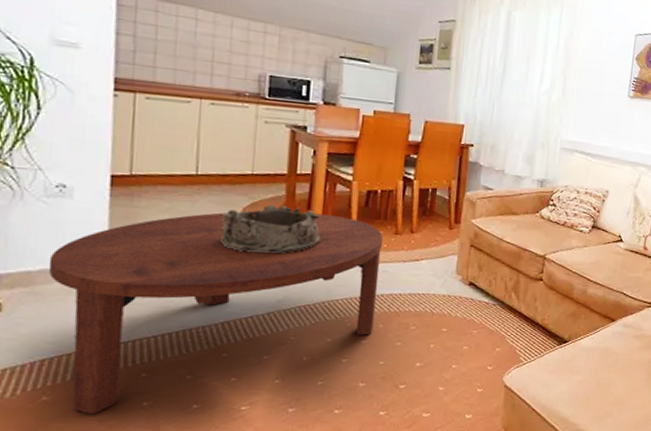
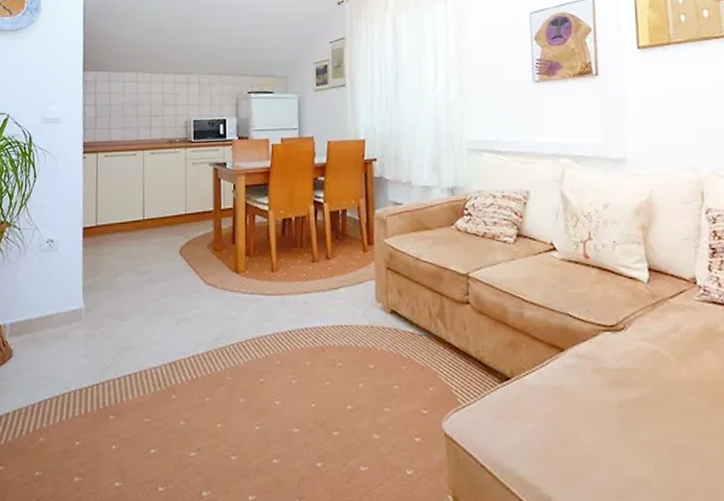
coffee table: present [48,212,383,415] -> none [43,247,302,457]
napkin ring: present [221,205,321,254] -> none [164,241,246,291]

